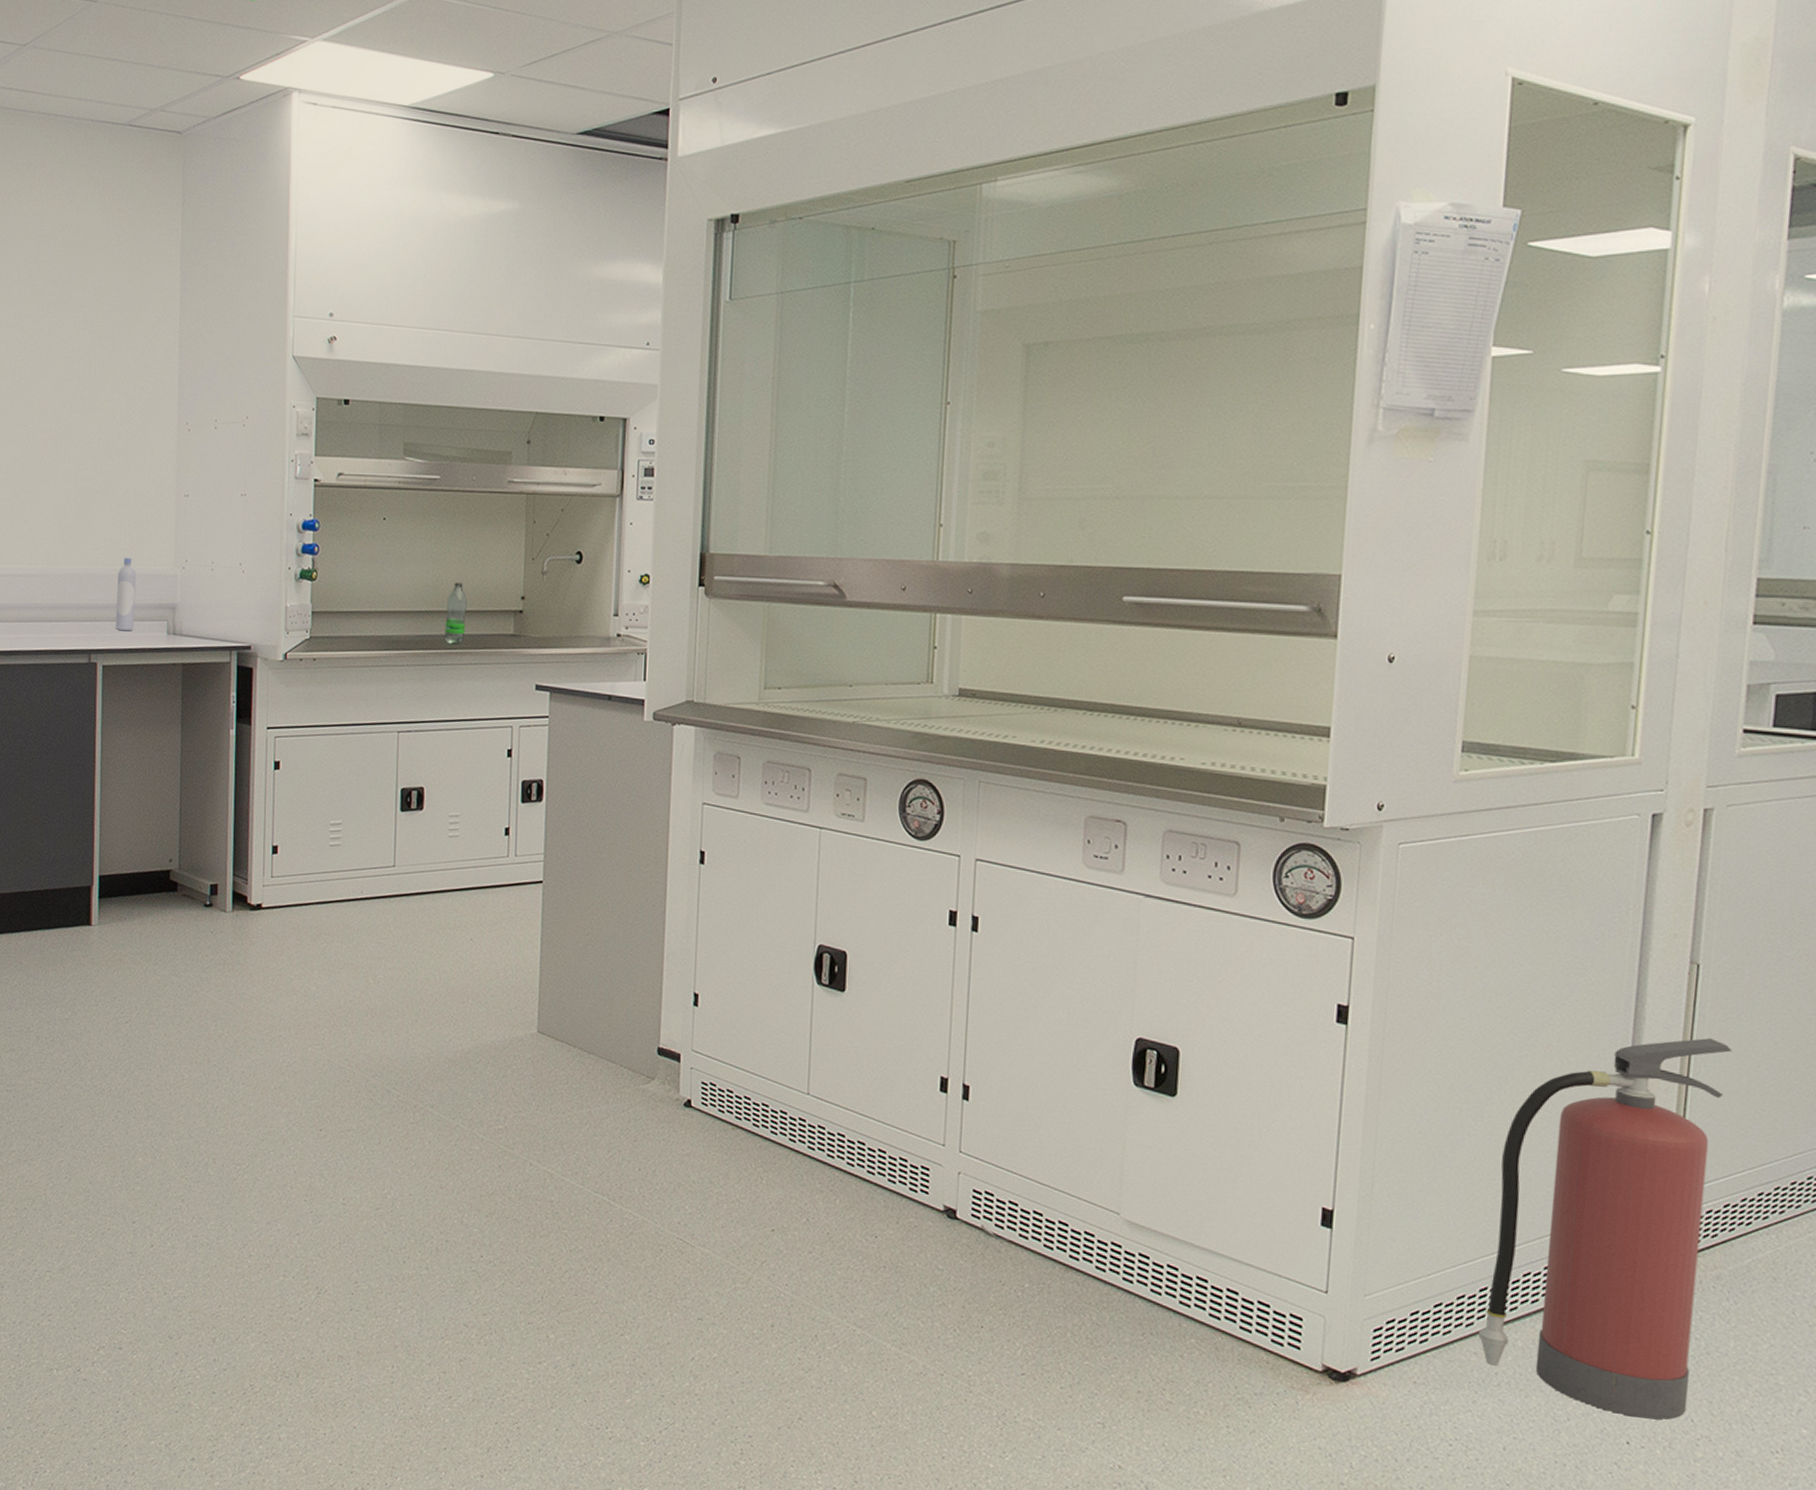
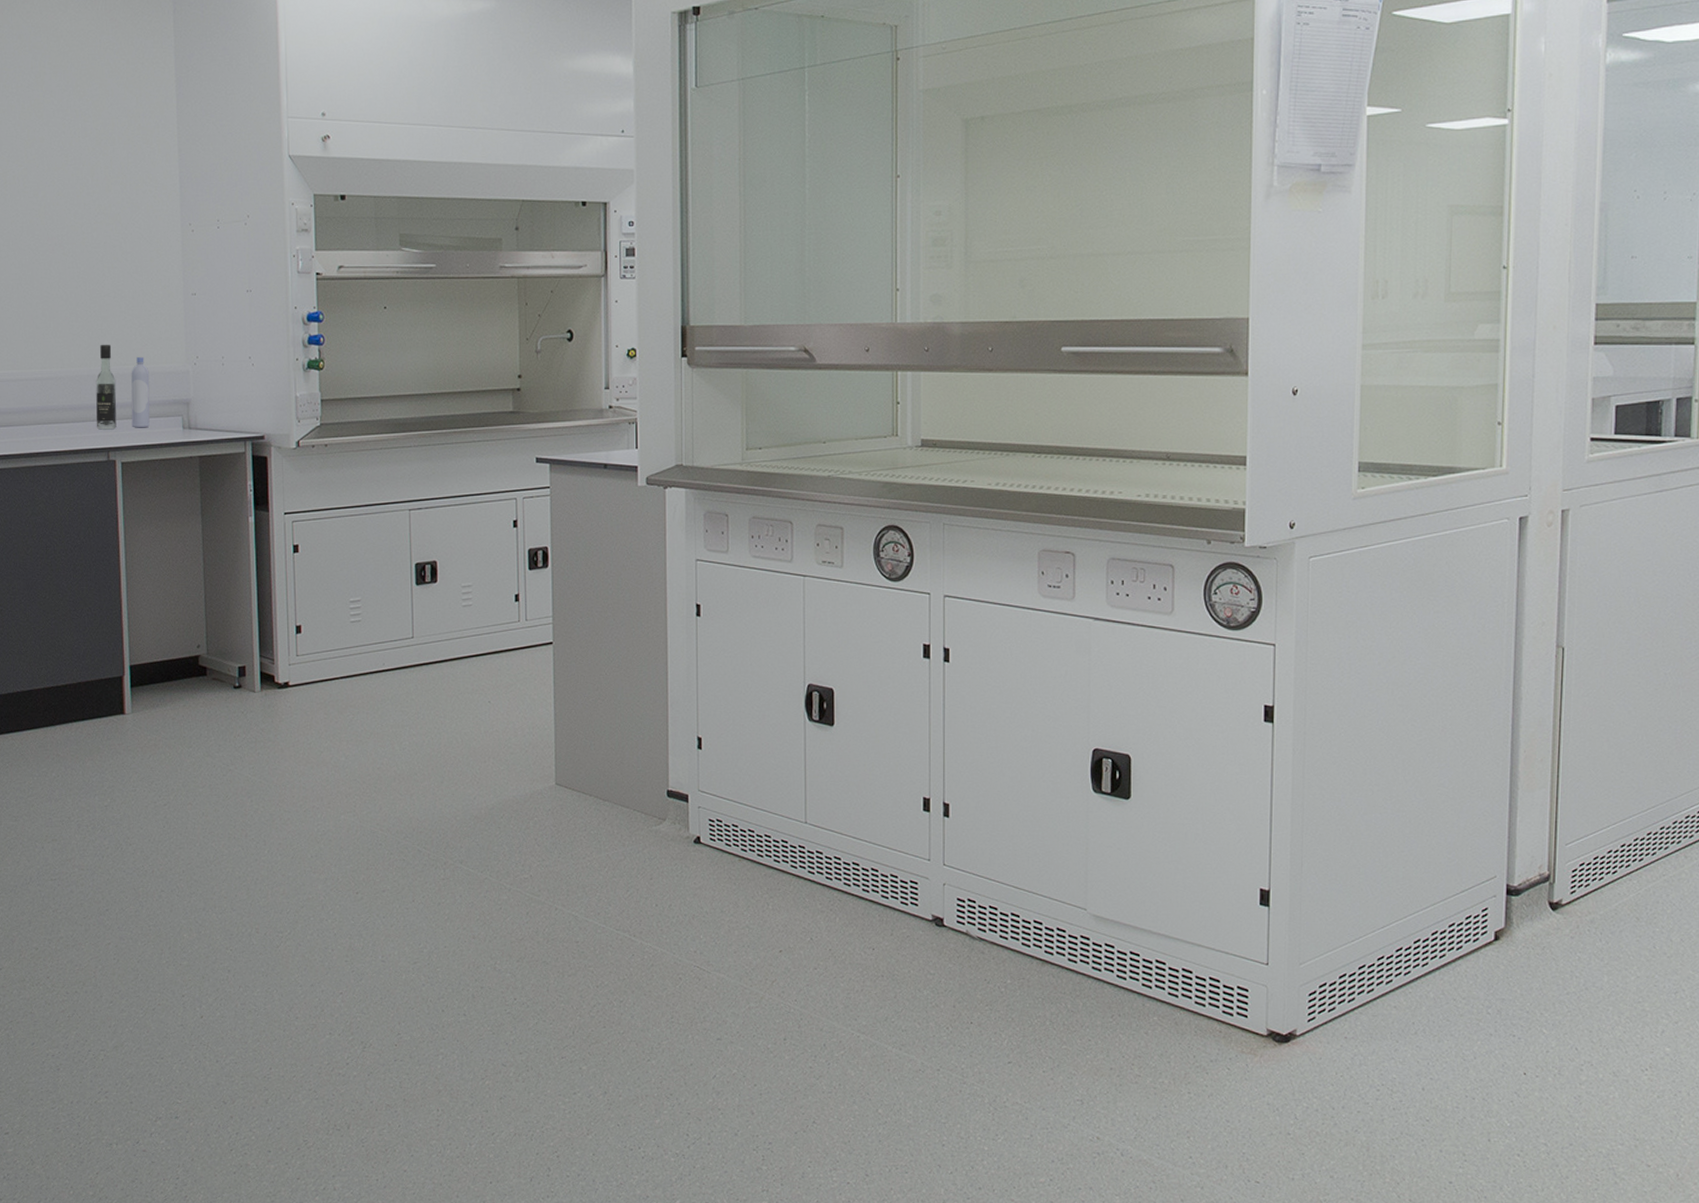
bottle: none [79,542,102,631] -> present [95,344,117,430]
bottle: present [444,582,468,645] -> none [448,365,468,424]
fire extinguisher: present [1477,1038,1733,1420] -> none [1396,712,1595,1051]

